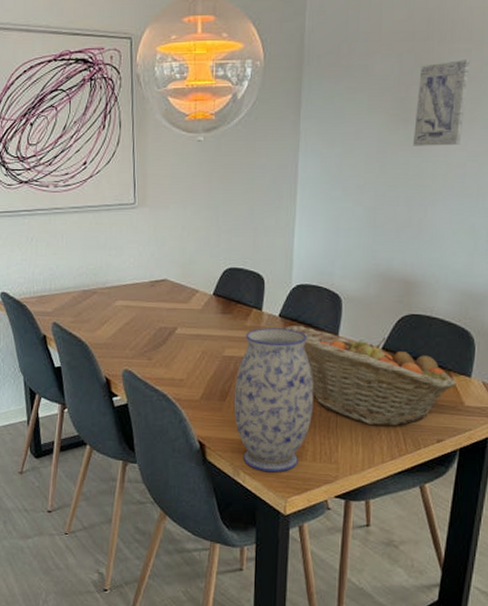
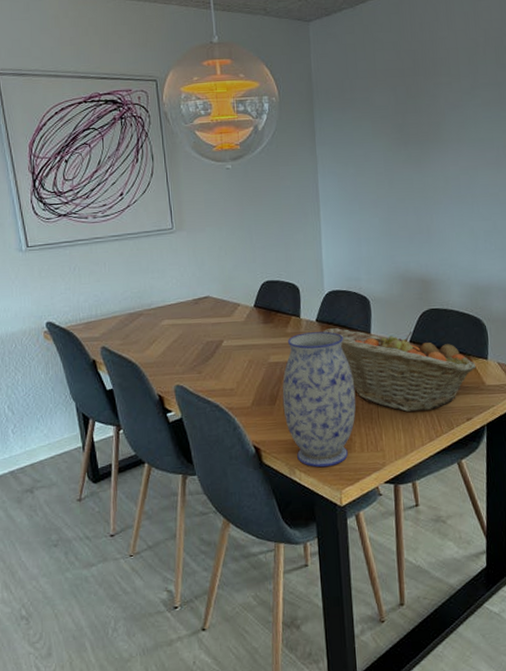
wall art: present [413,58,471,146] -> none [412,90,453,164]

